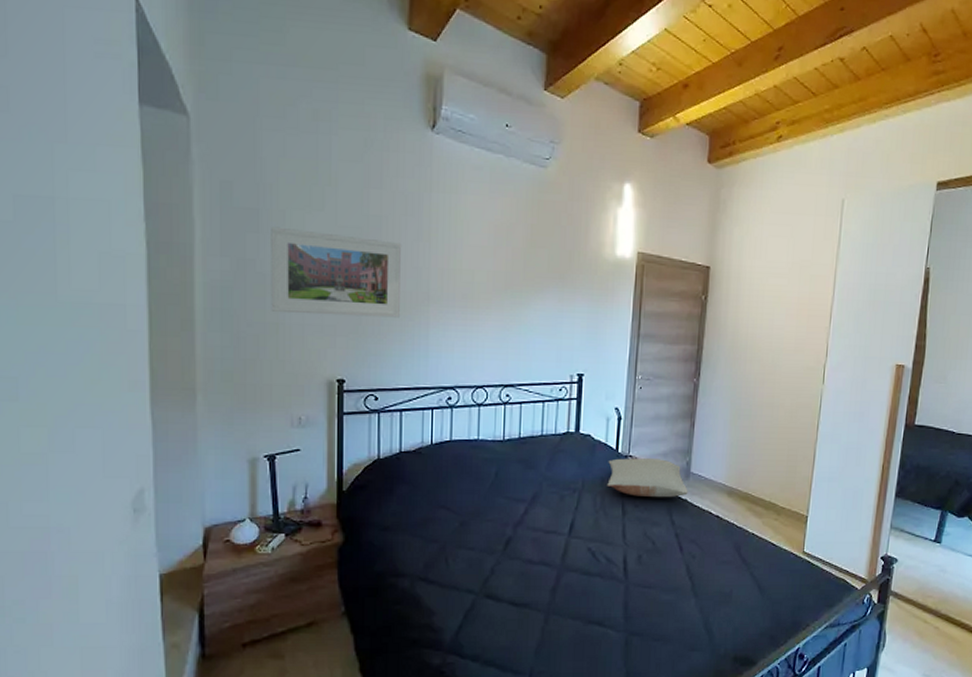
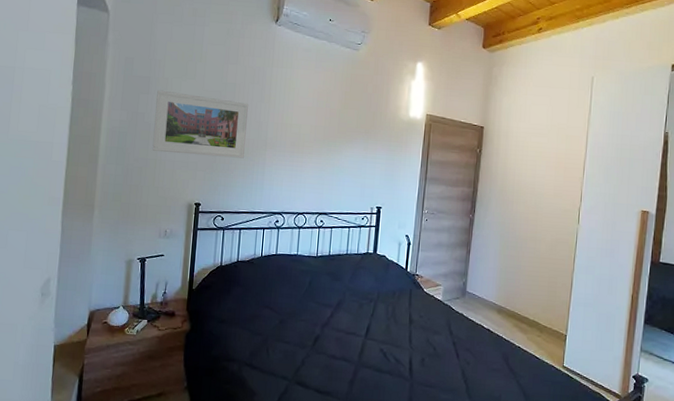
pillow: present [607,458,688,498] -> none [398,276,464,311]

